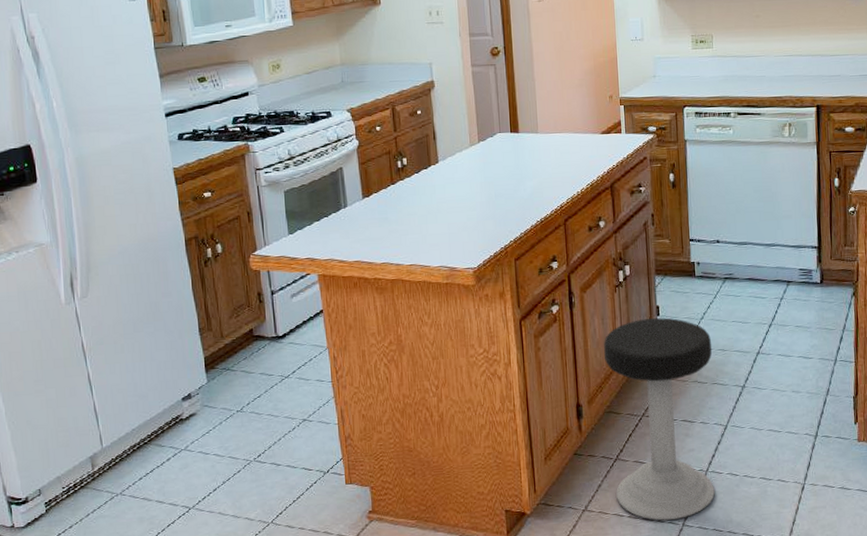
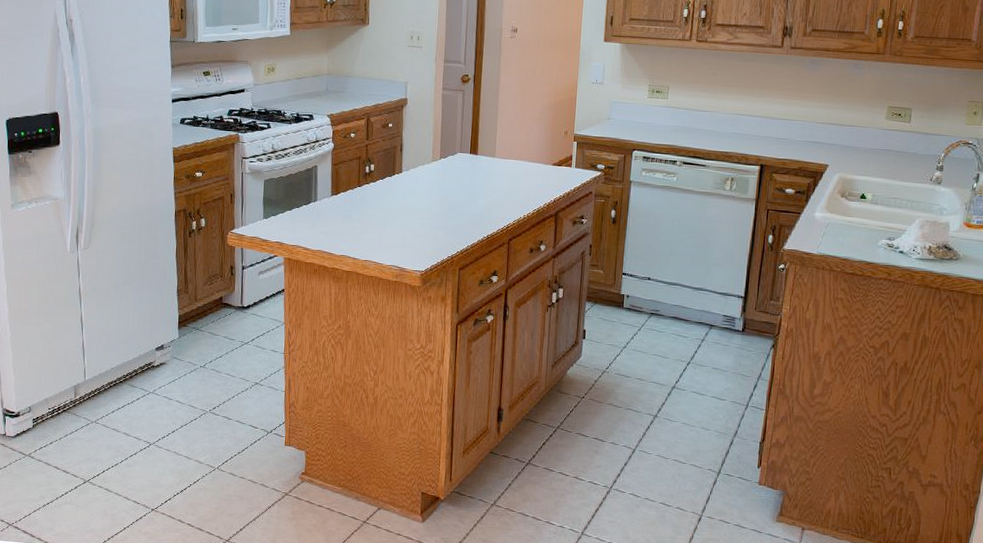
stool: present [604,317,715,521] -> none [524,339,631,528]

